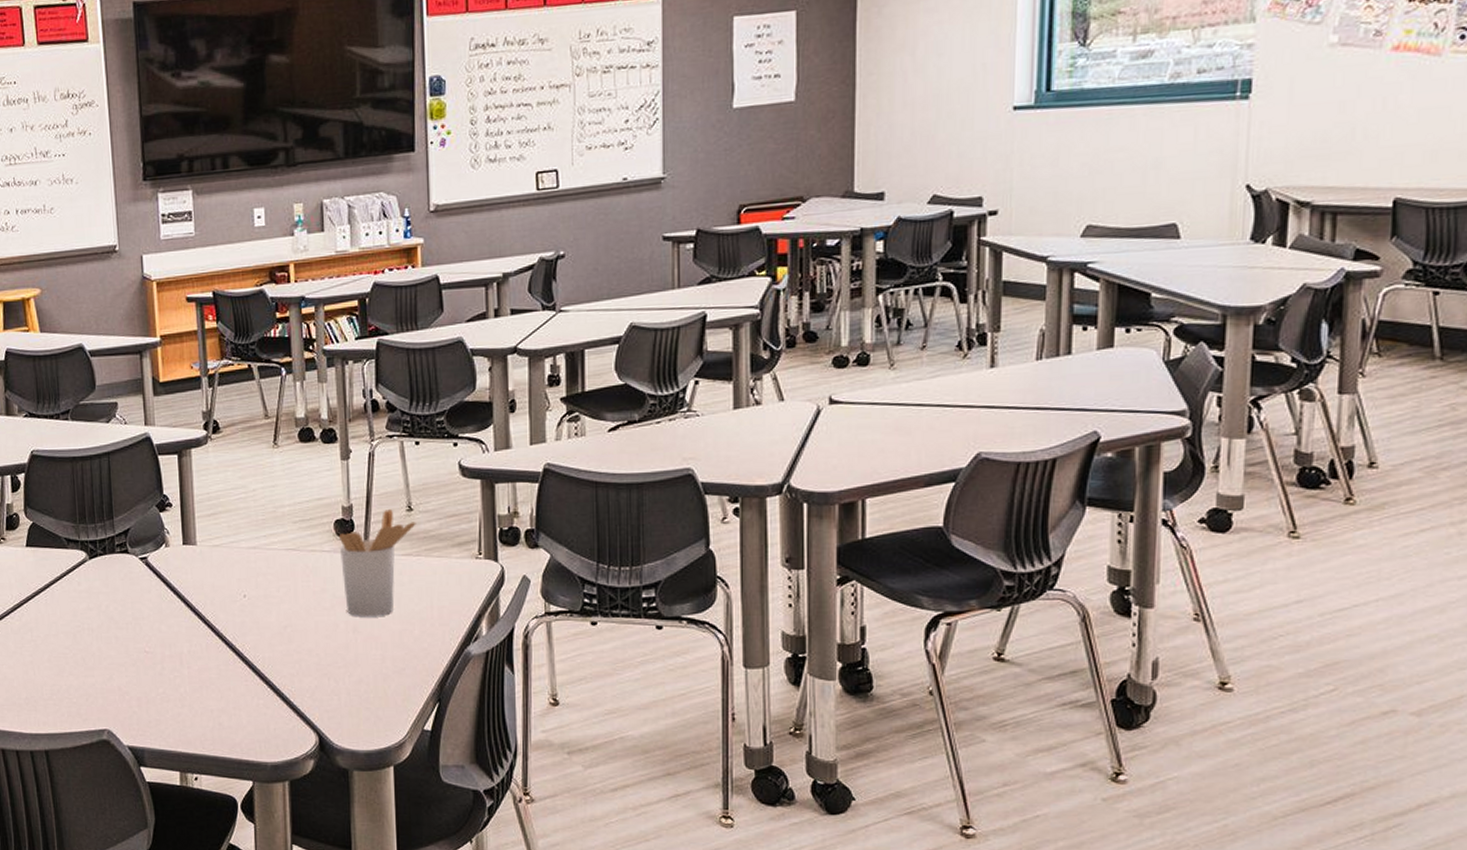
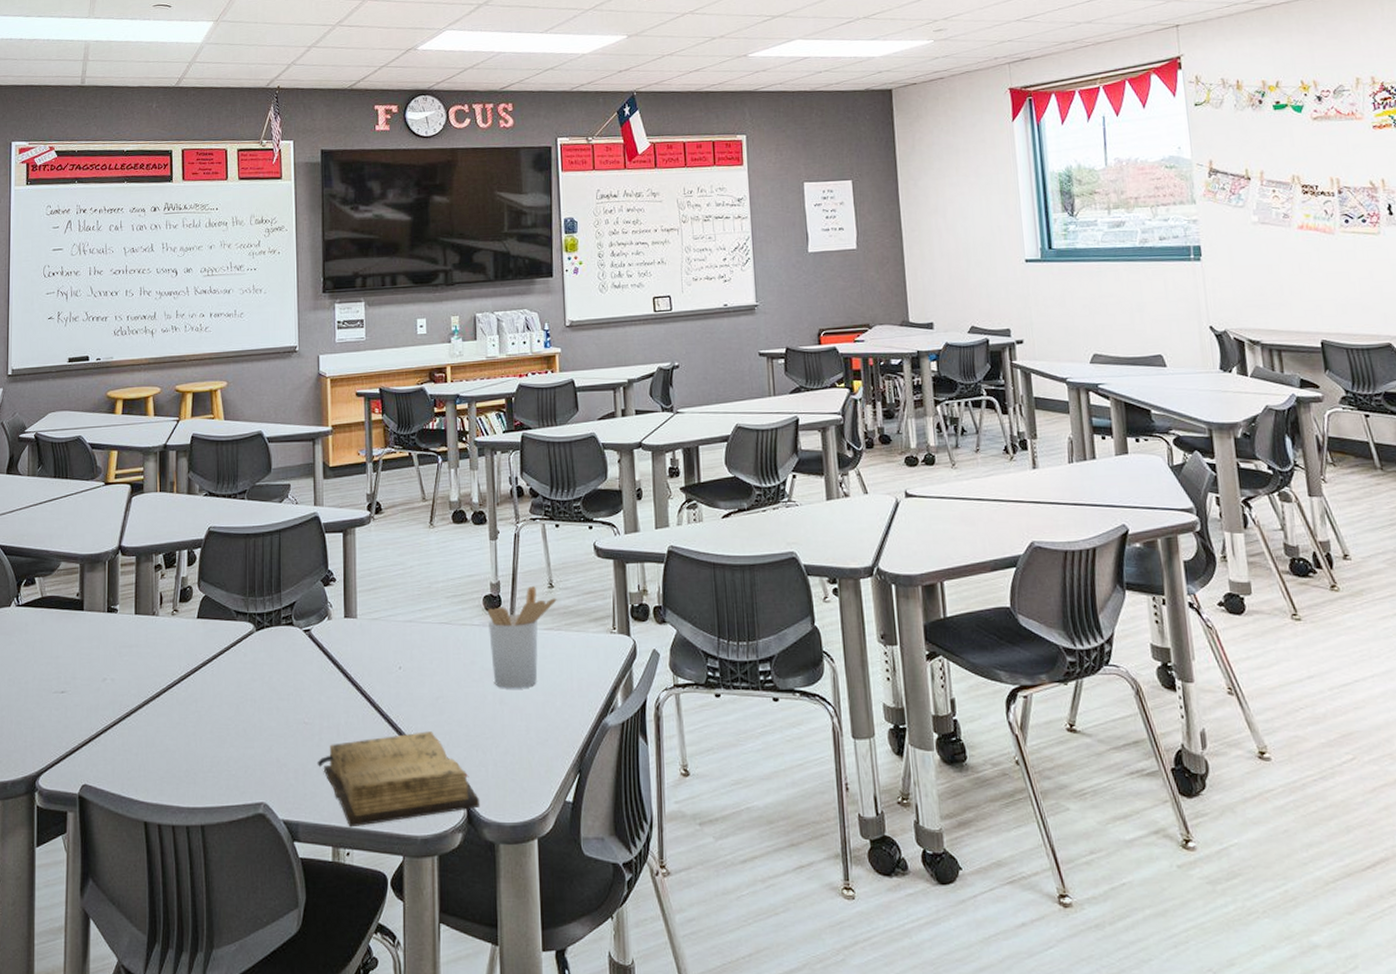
diary: none [160,660,333,754] -> present [317,731,480,828]

